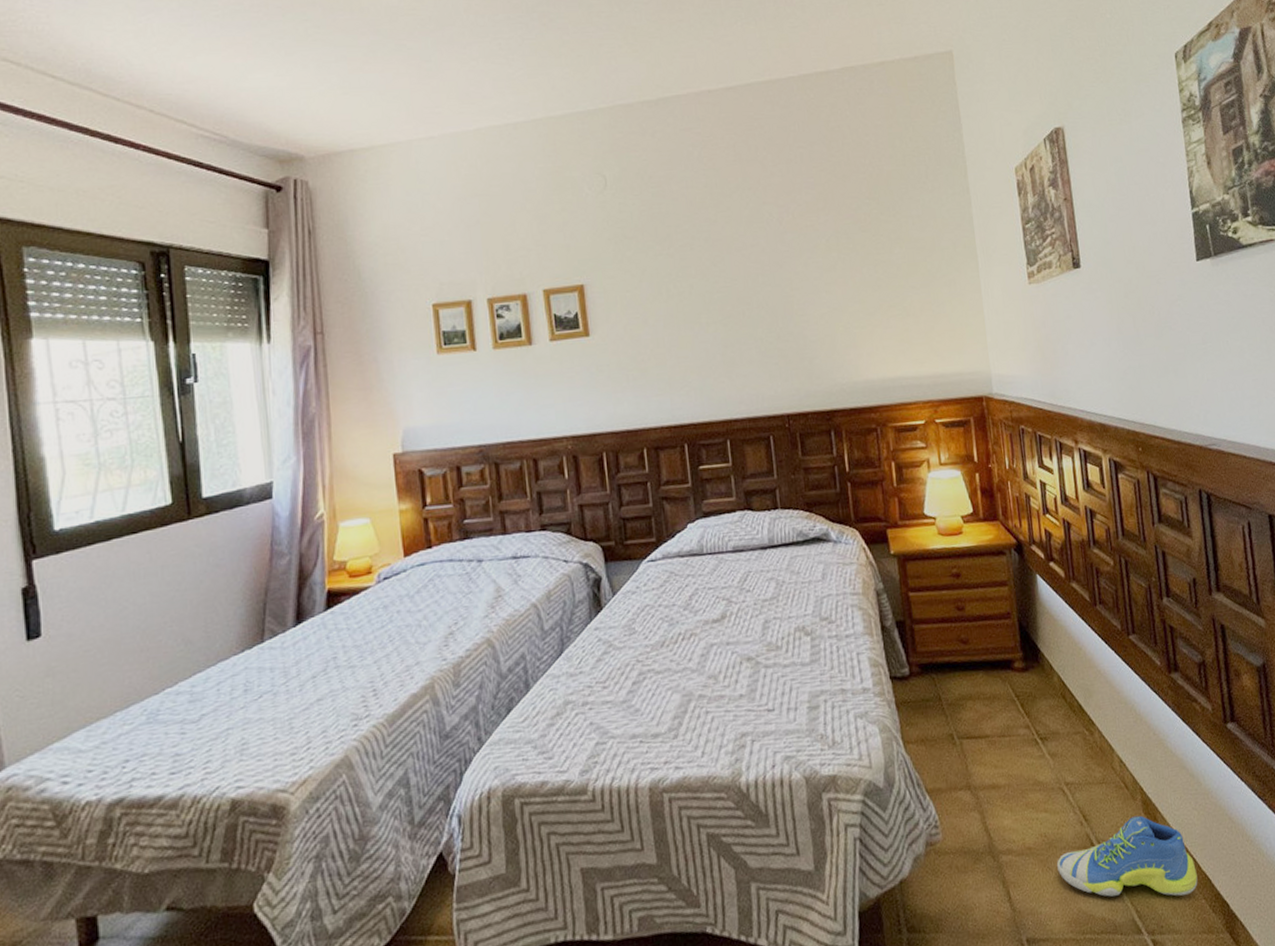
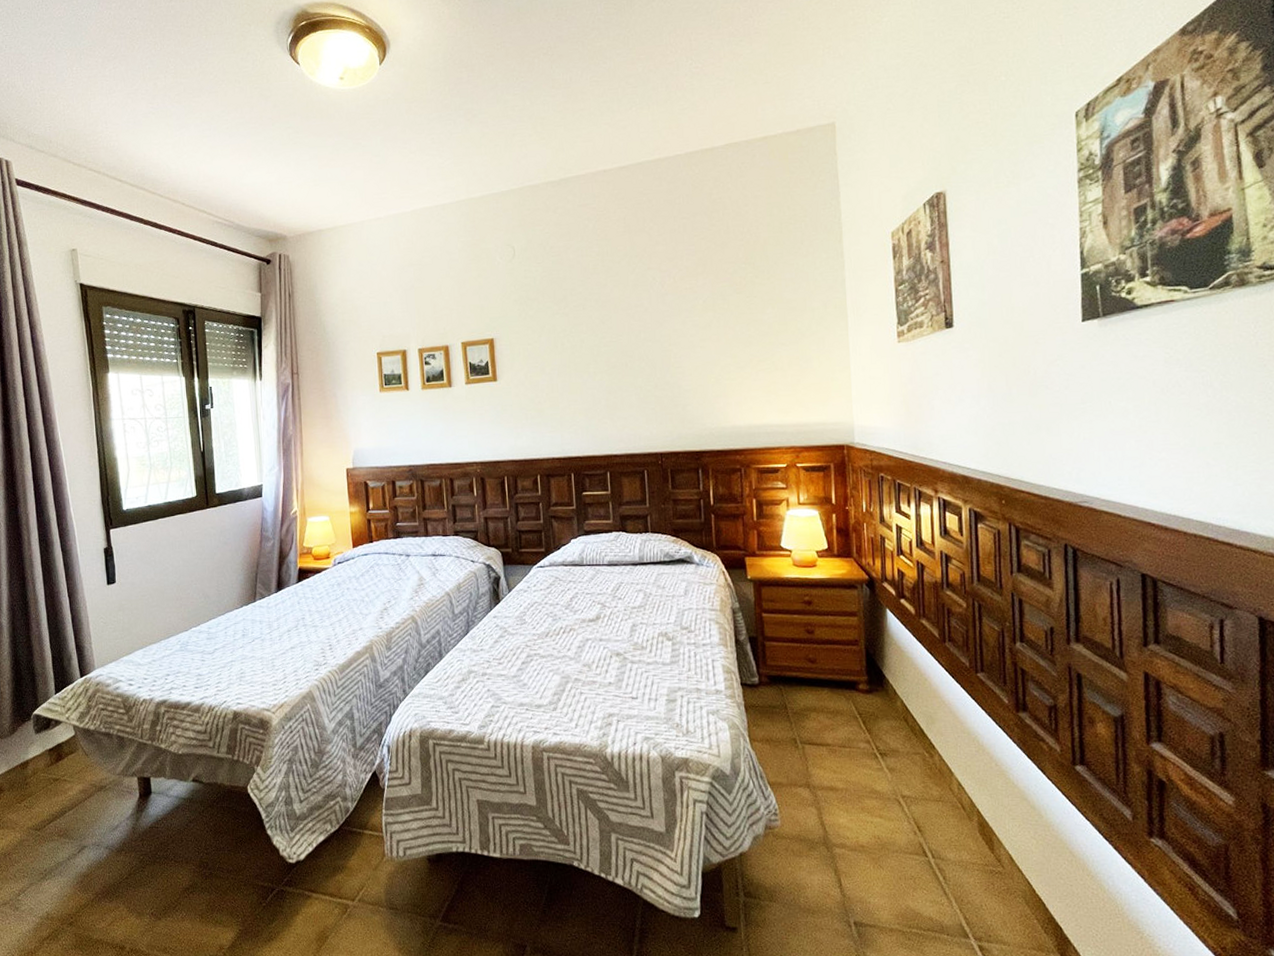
sneaker: present [1057,815,1198,897] -> none [888,835,1031,912]

